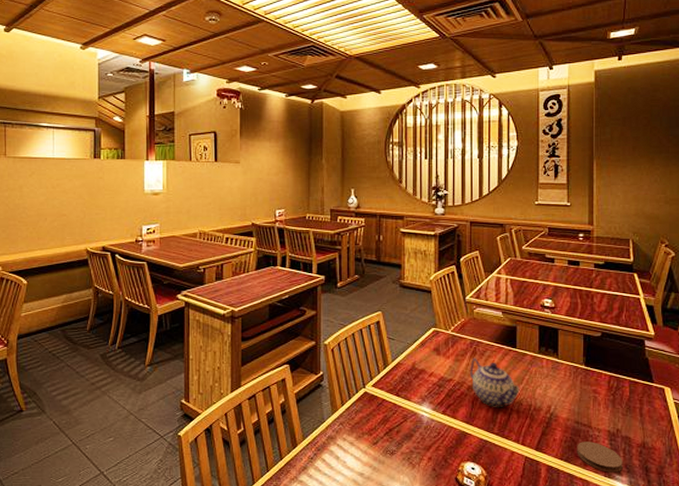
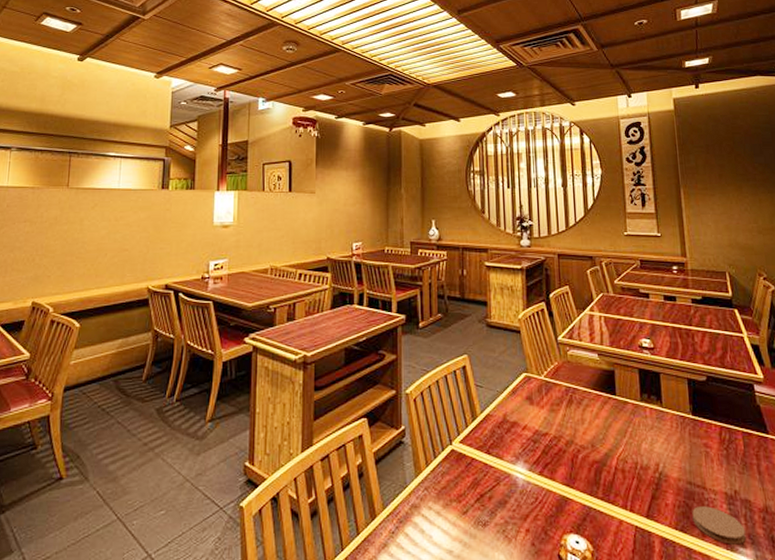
teapot: present [470,358,520,407] -> none [567,407,624,466]

